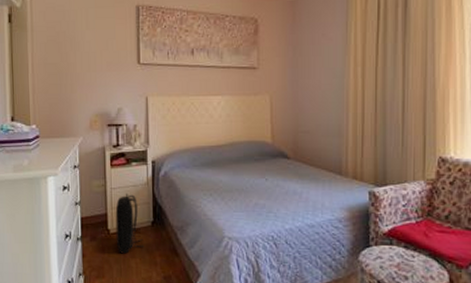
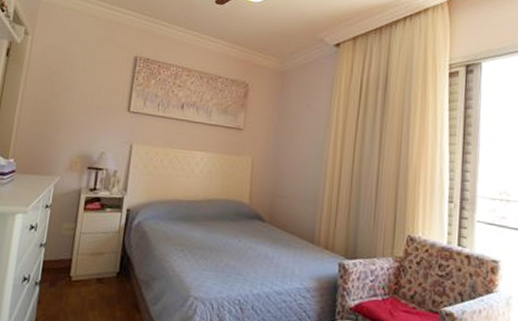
backpack: present [115,193,143,254] -> none [76,239,106,305]

